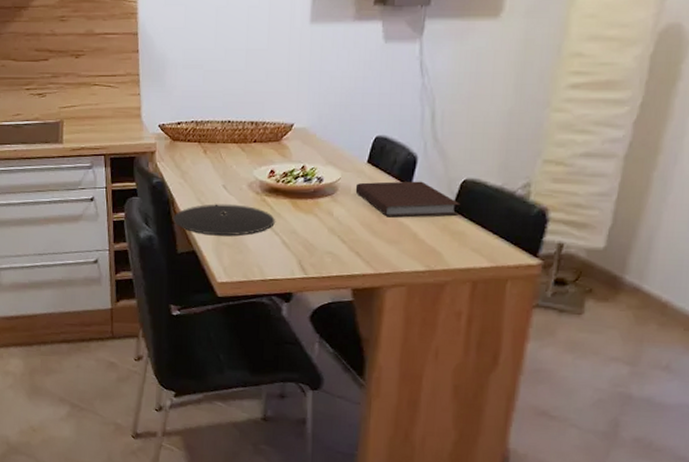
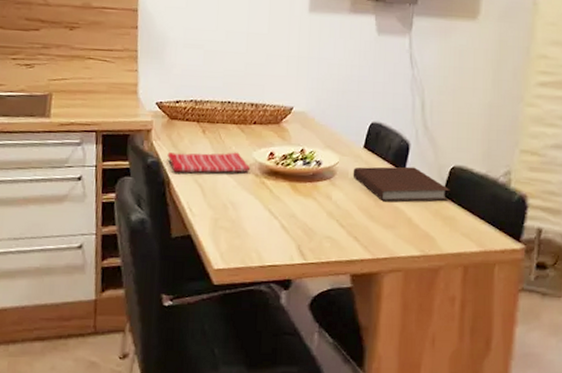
dish towel: none [171,171,252,192] -> present [167,152,251,173]
plate: present [173,204,275,236] -> none [168,185,274,220]

